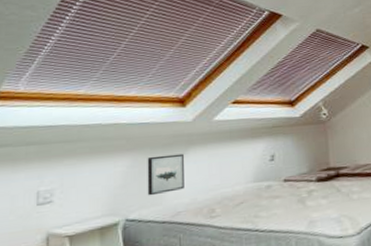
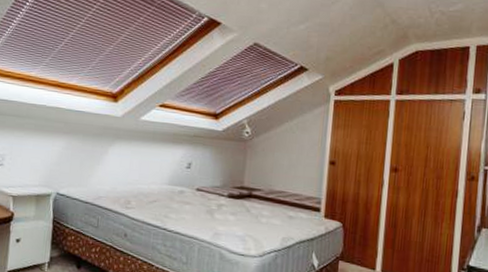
wall art: present [147,153,184,196] -> none [76,142,110,178]

